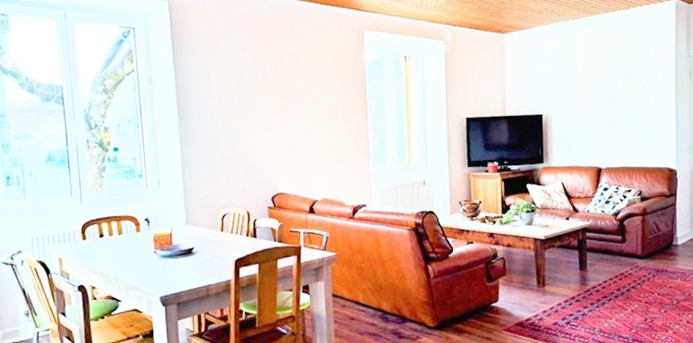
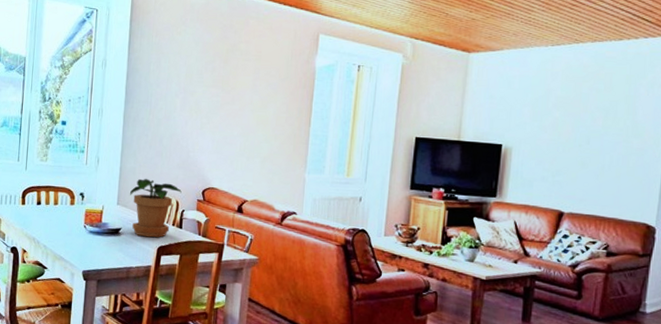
potted plant: none [197,194,251,252] -> present [129,178,182,238]

